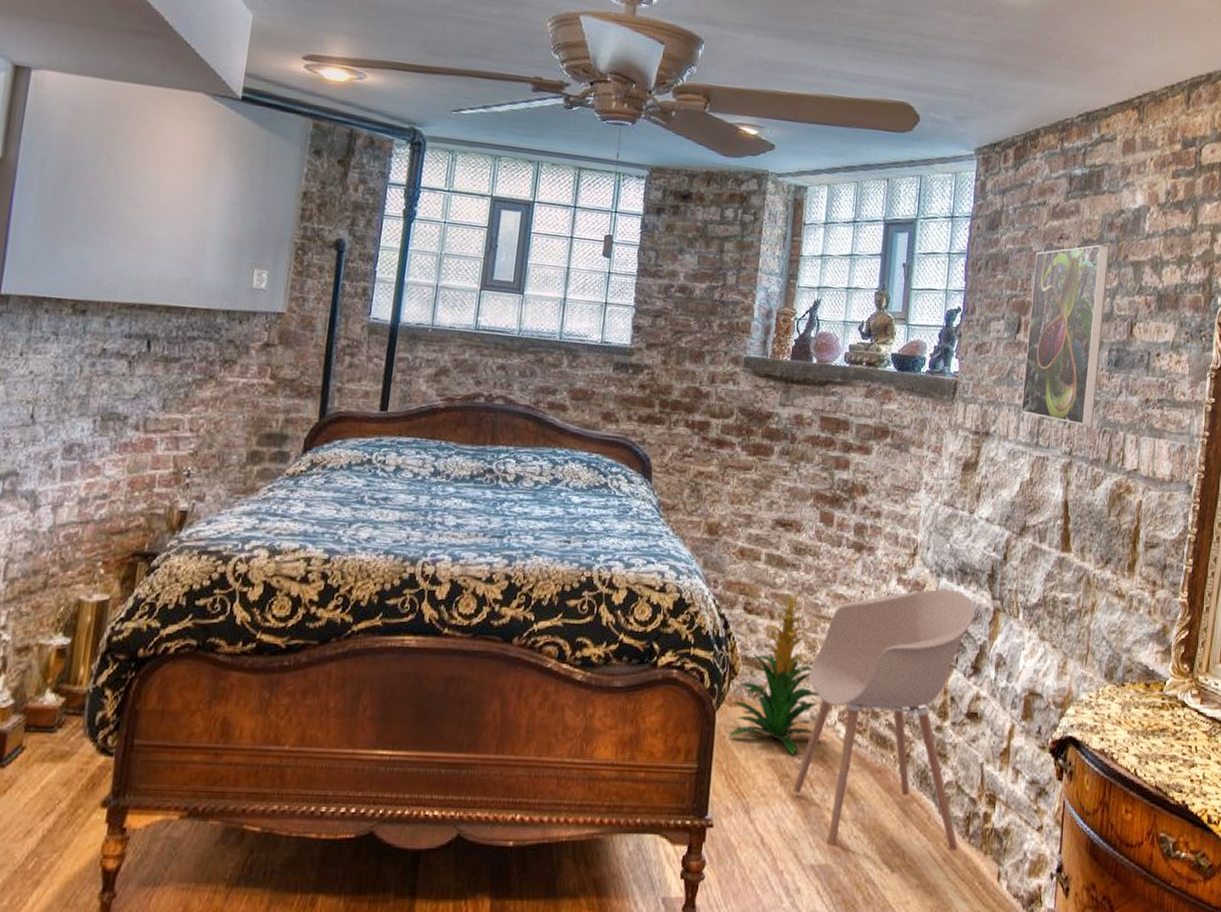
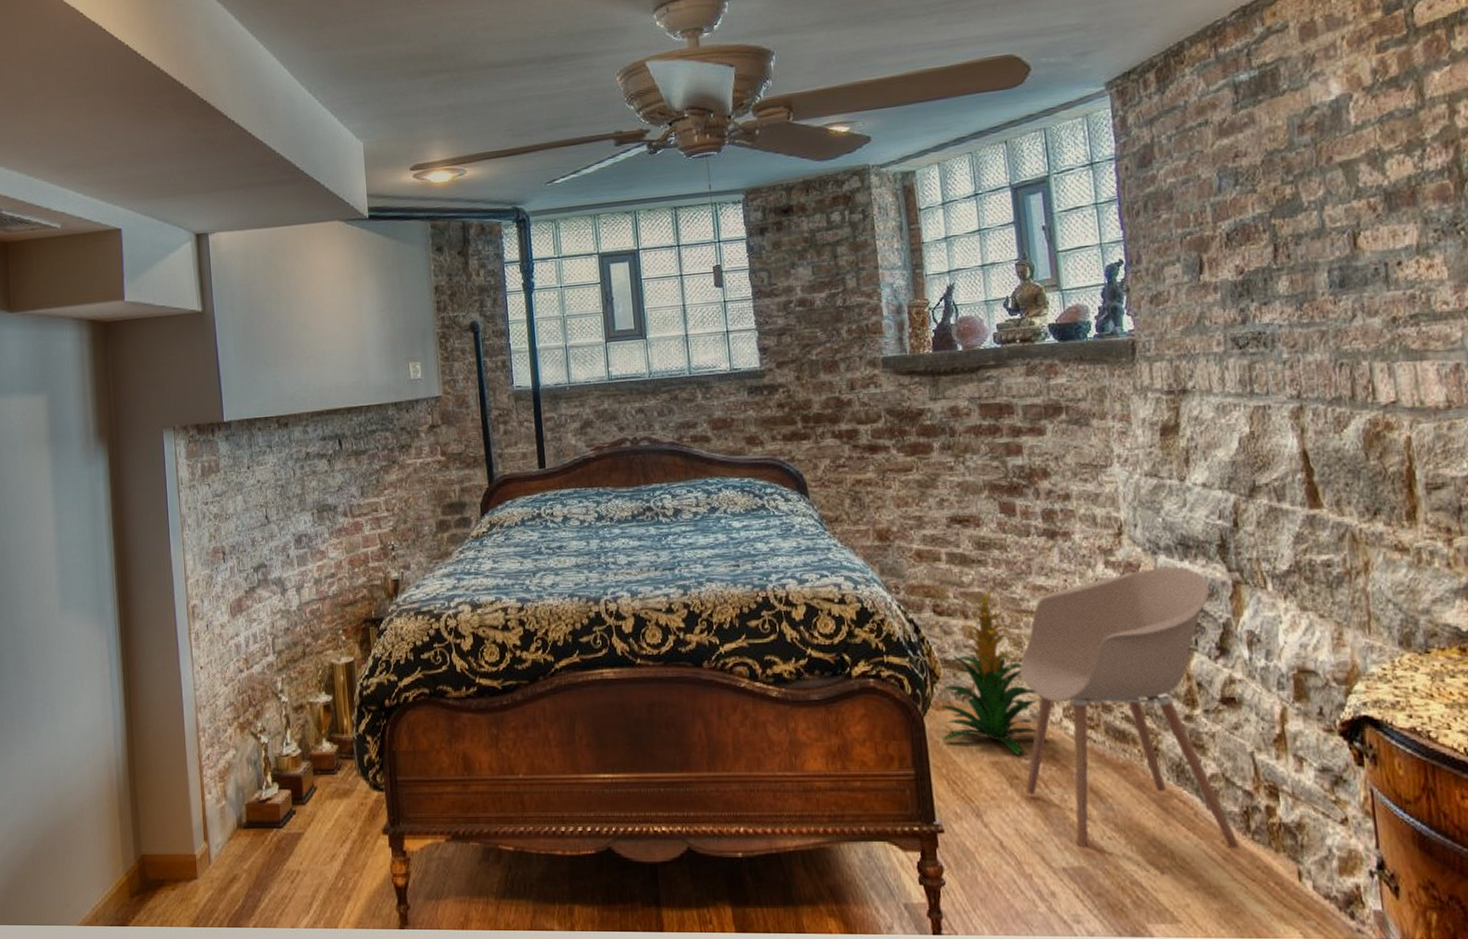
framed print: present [1020,244,1110,426] -> none [1206,151,1324,363]

